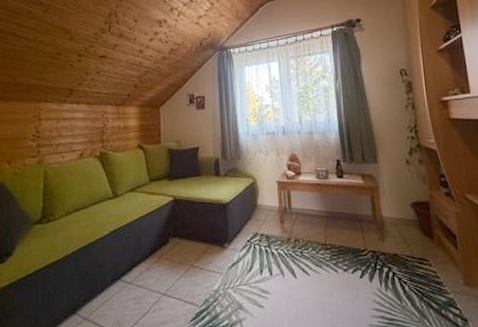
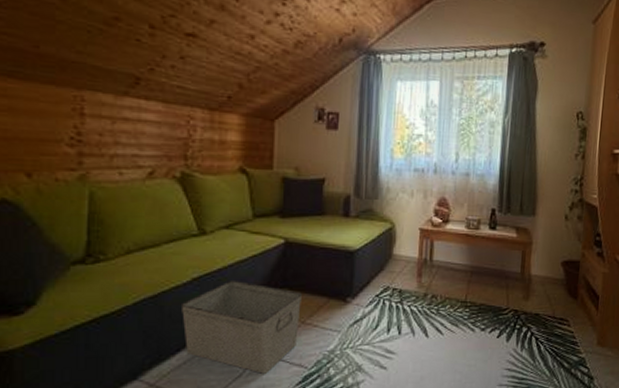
storage bin: none [104,232,189,311] -> present [182,281,302,374]

